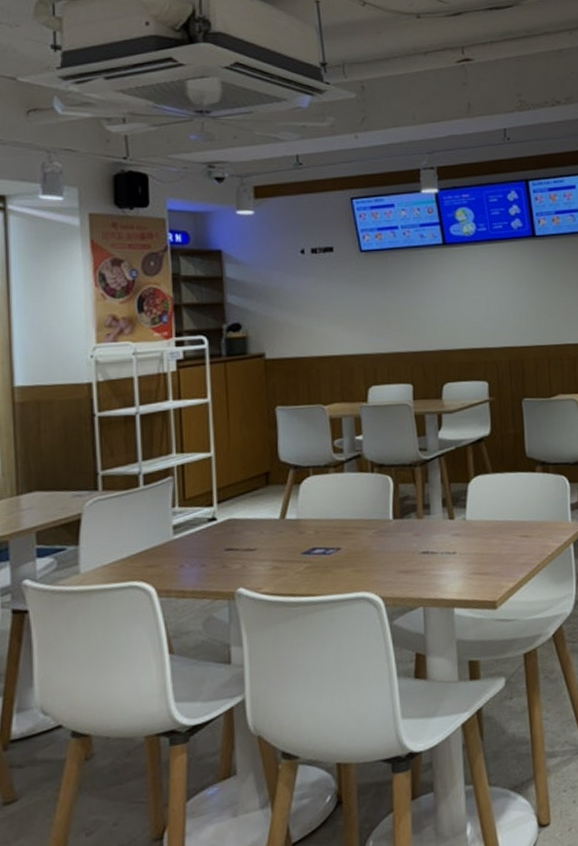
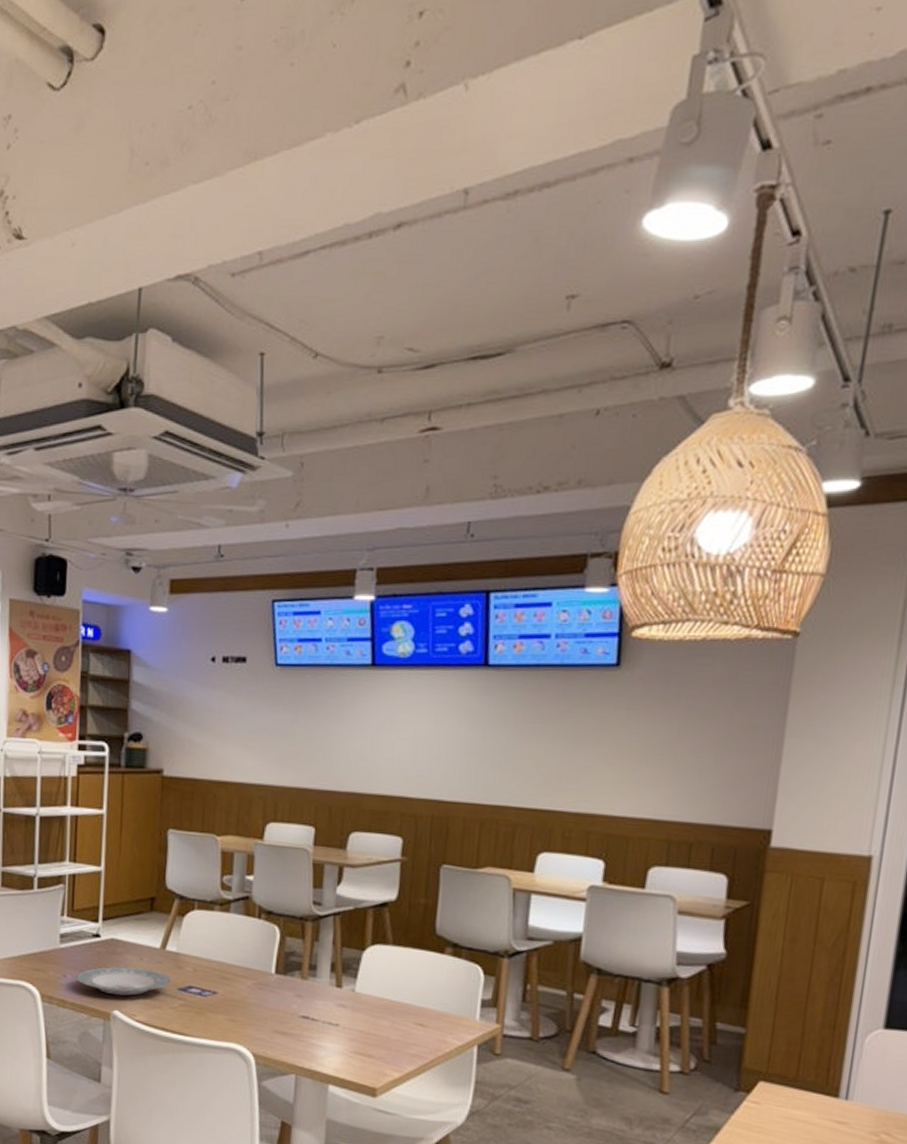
plate: none [194,540,294,574] -> present [76,966,171,996]

